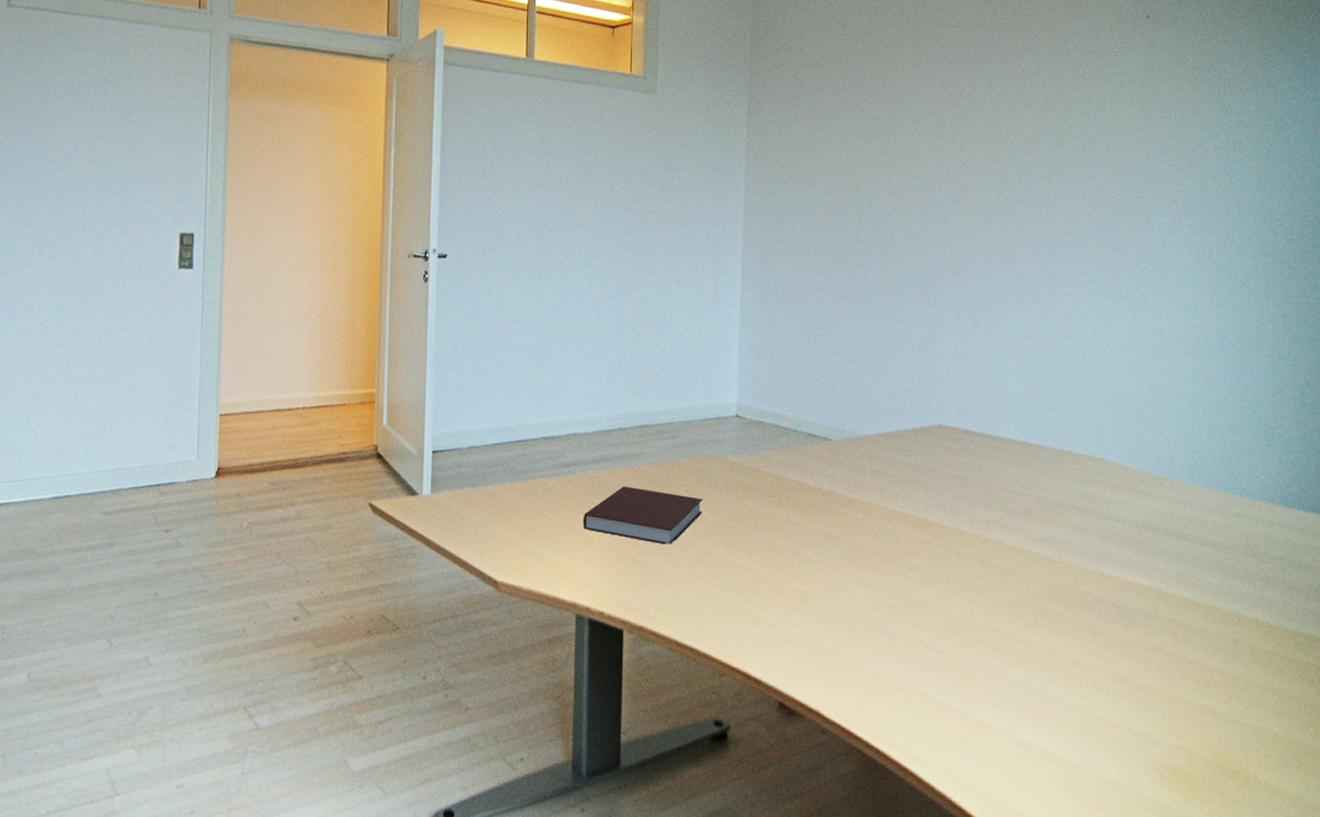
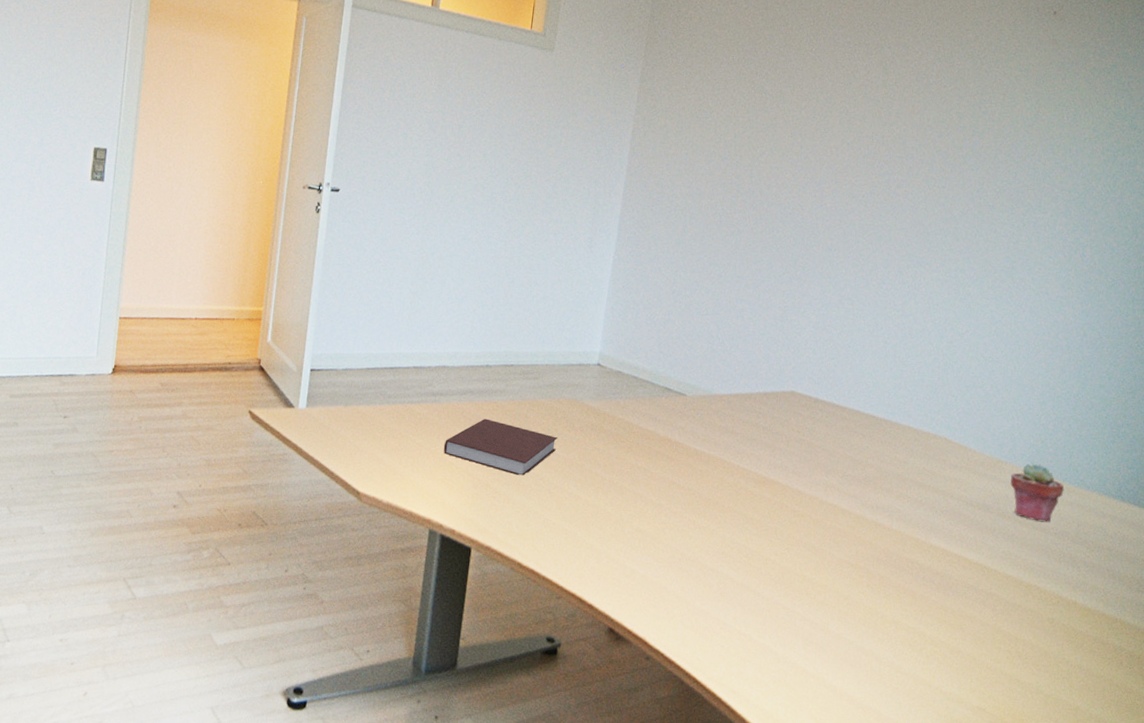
potted succulent: none [1172,477,1228,538] -> present [1010,463,1065,523]

